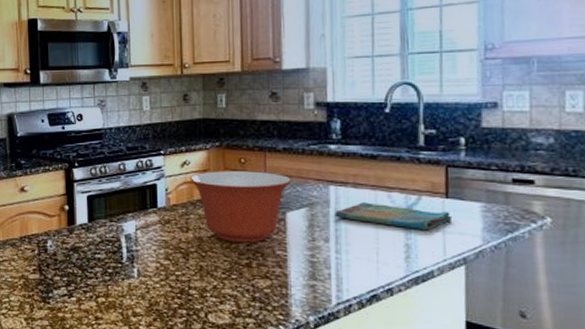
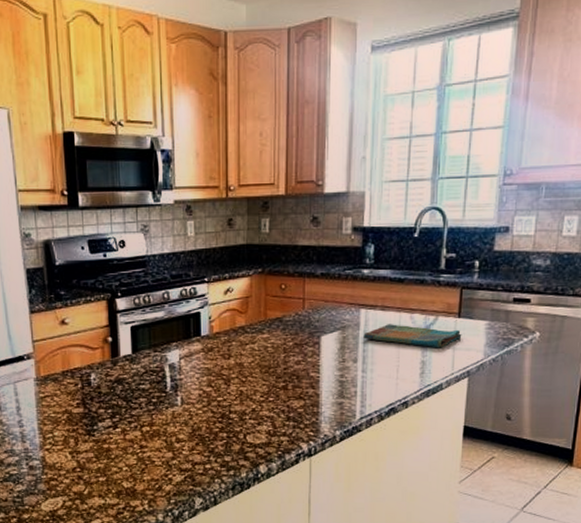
mixing bowl: present [190,171,291,243] -> none [233,297,327,367]

